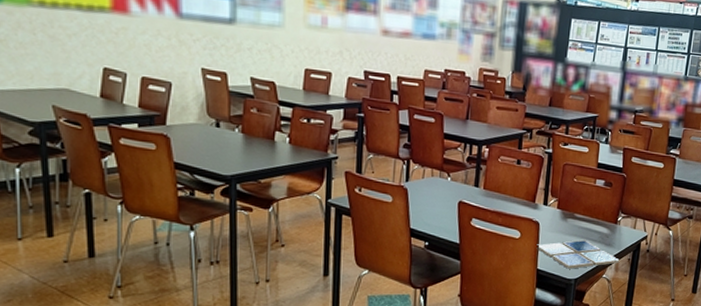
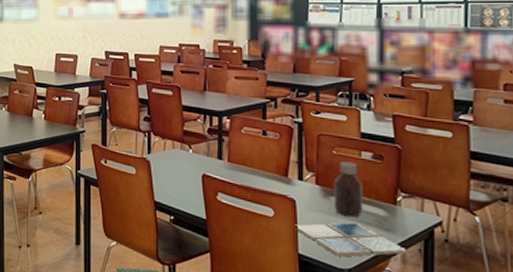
bottle: none [569,188,594,236] -> present [333,162,363,218]

